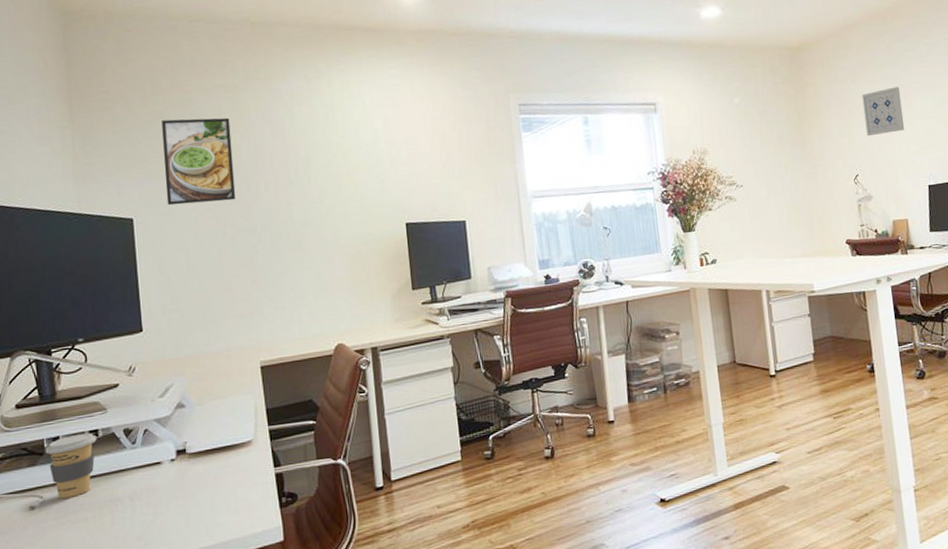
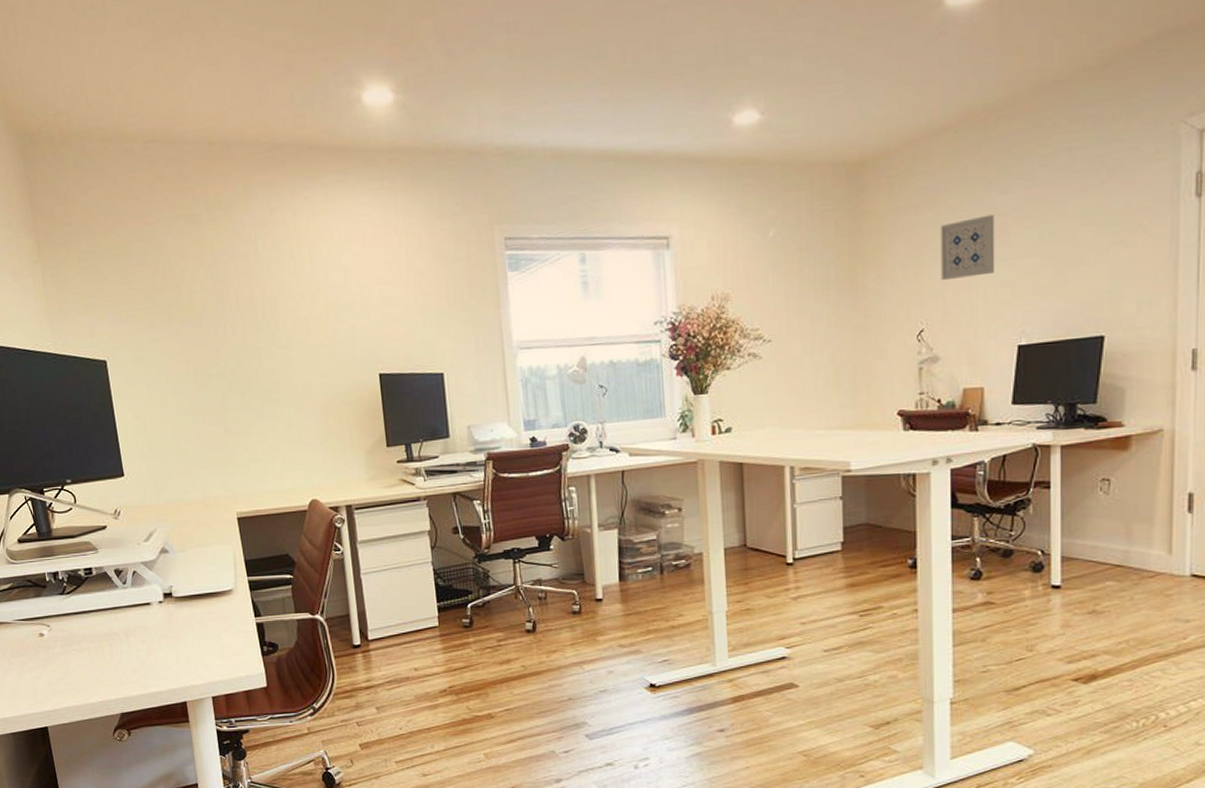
coffee cup: present [45,432,97,499] -> none [47,570,92,629]
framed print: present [161,117,236,206] -> none [126,252,205,348]

